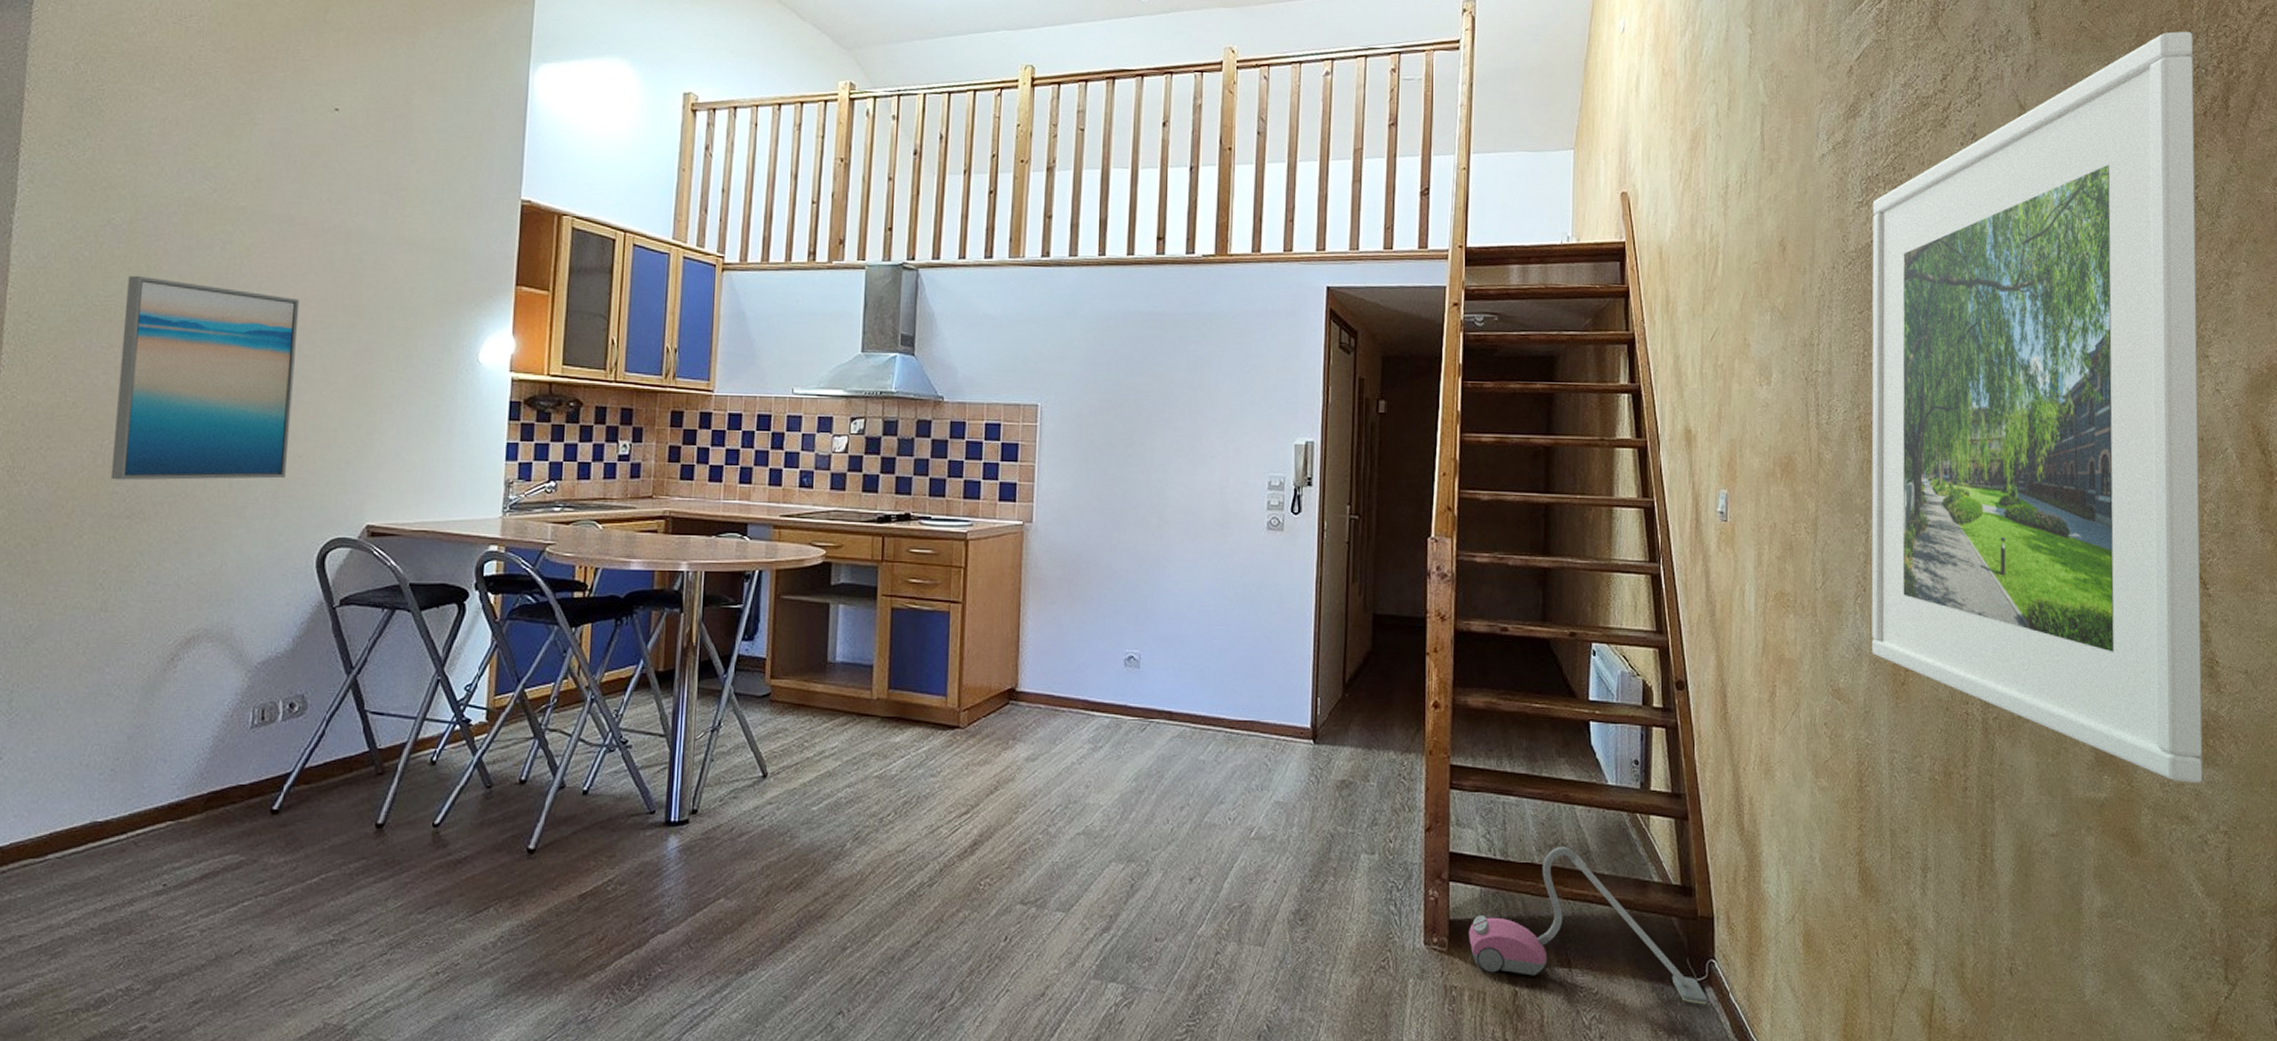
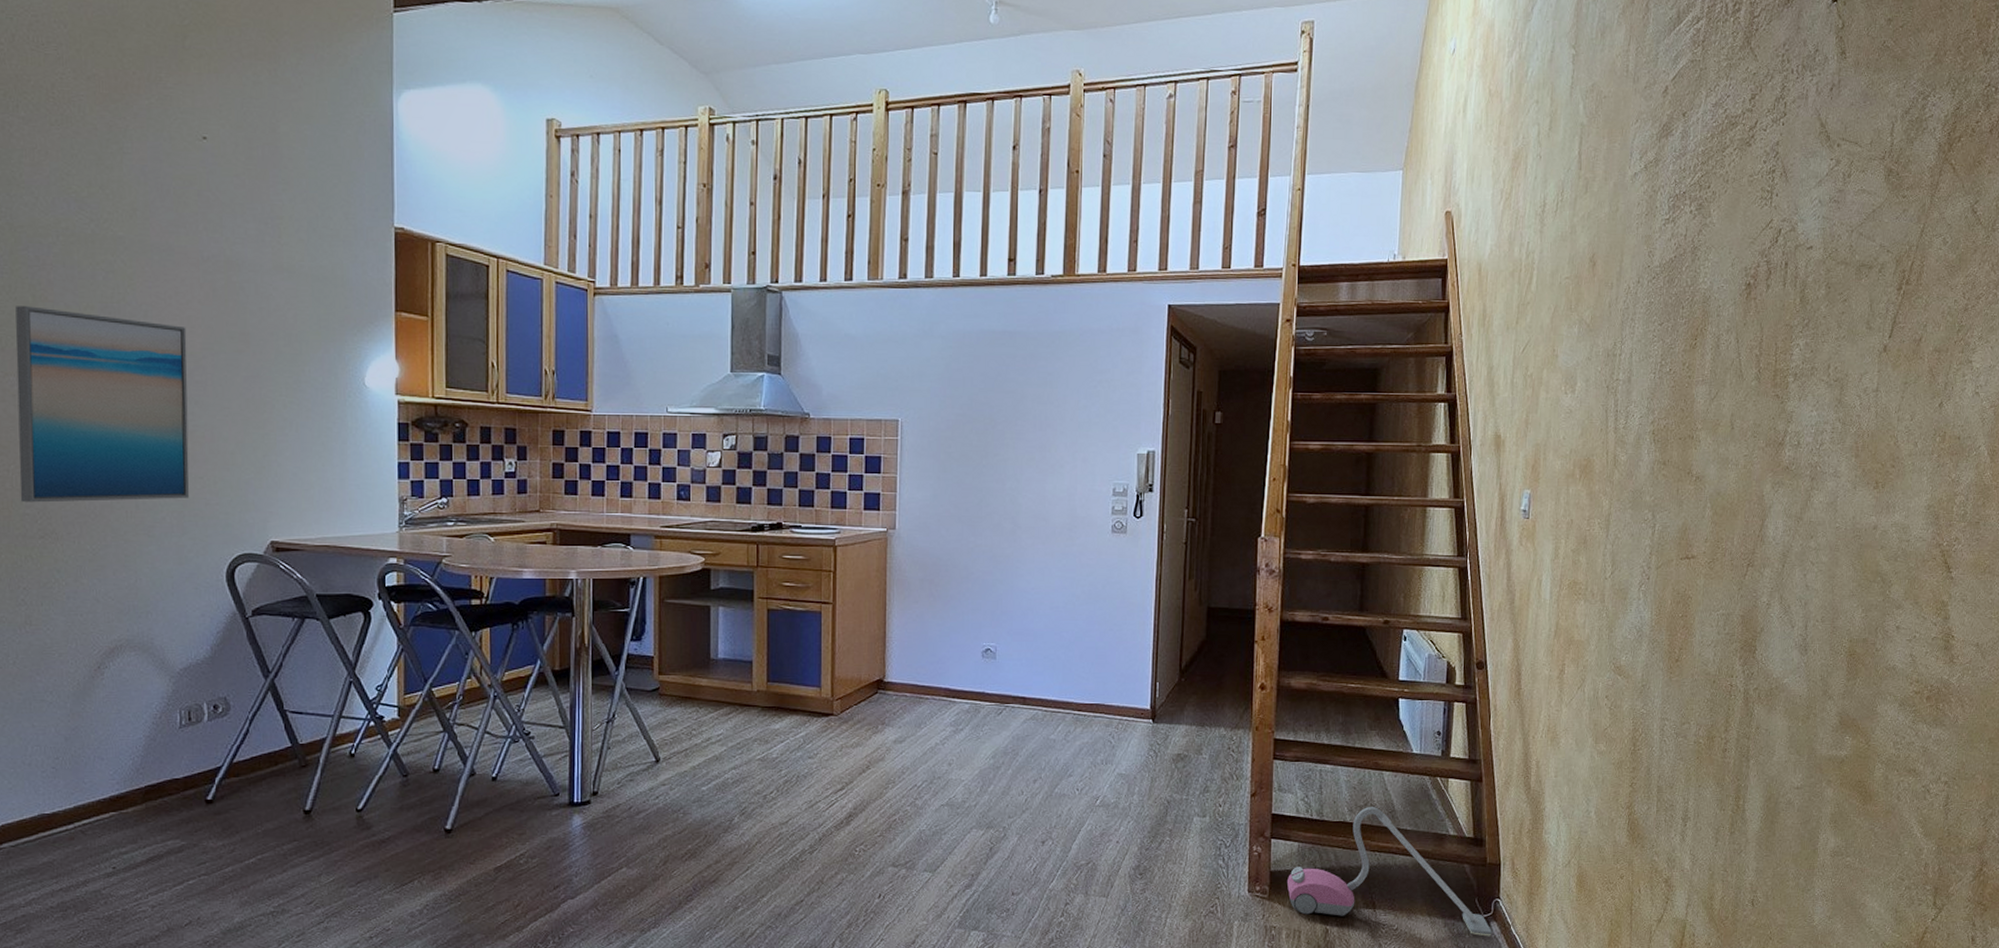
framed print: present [1871,31,2203,783] -> none [1651,50,1988,741]

